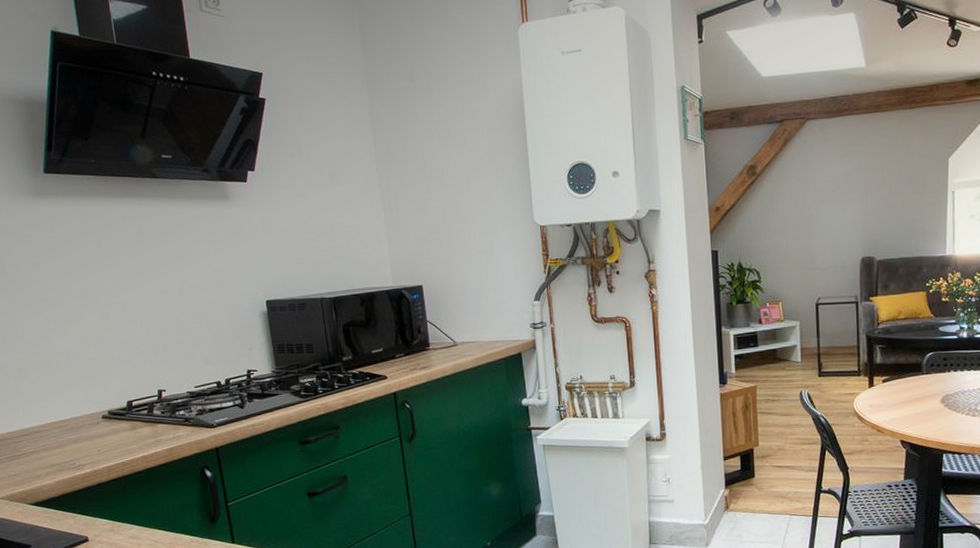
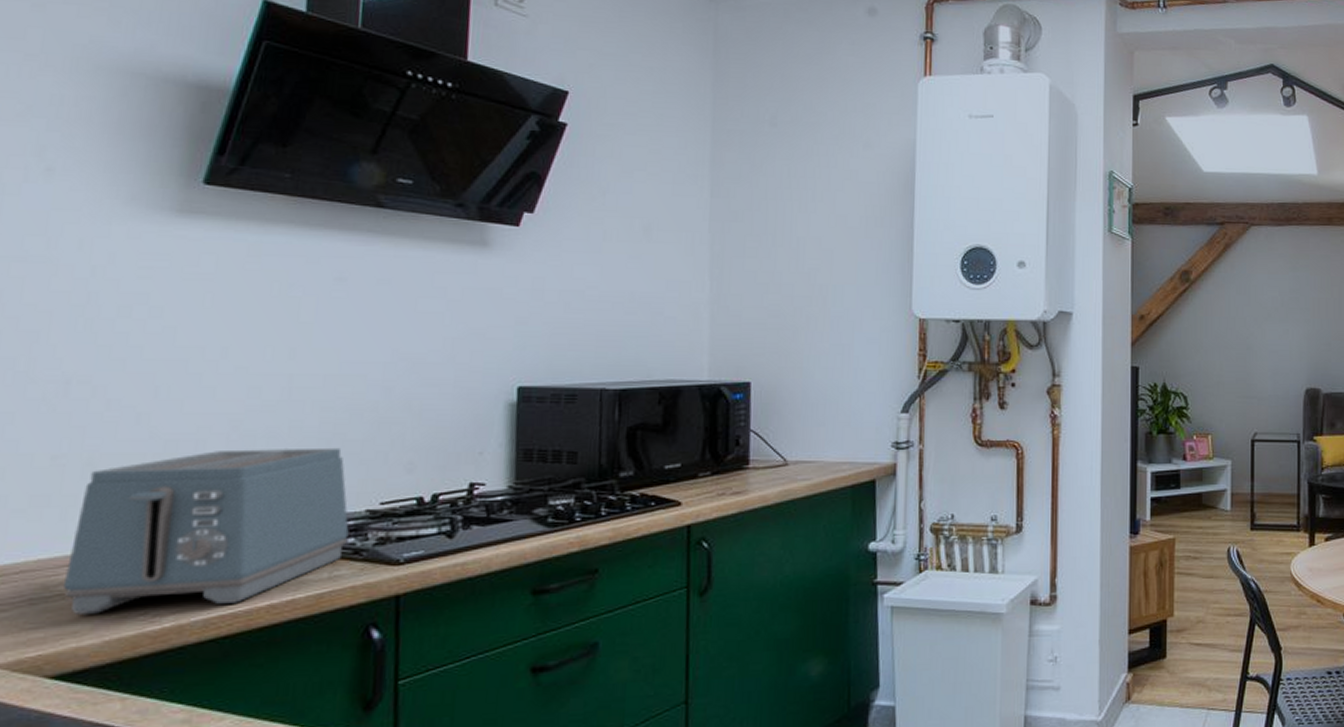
toaster: none [23,350,180,466] -> present [62,447,349,614]

